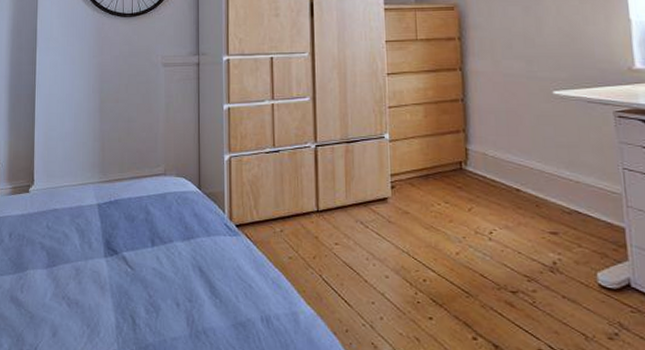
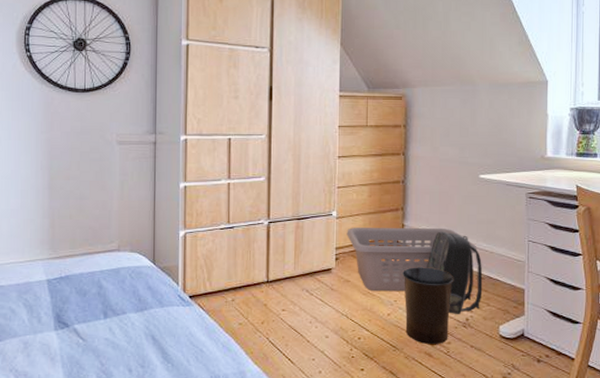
laundry basket: none [402,152,559,226] -> present [347,228,477,291]
waste bin: none [470,198,534,292] -> present [403,267,454,344]
backpack: none [498,156,571,256] -> present [427,231,483,314]

